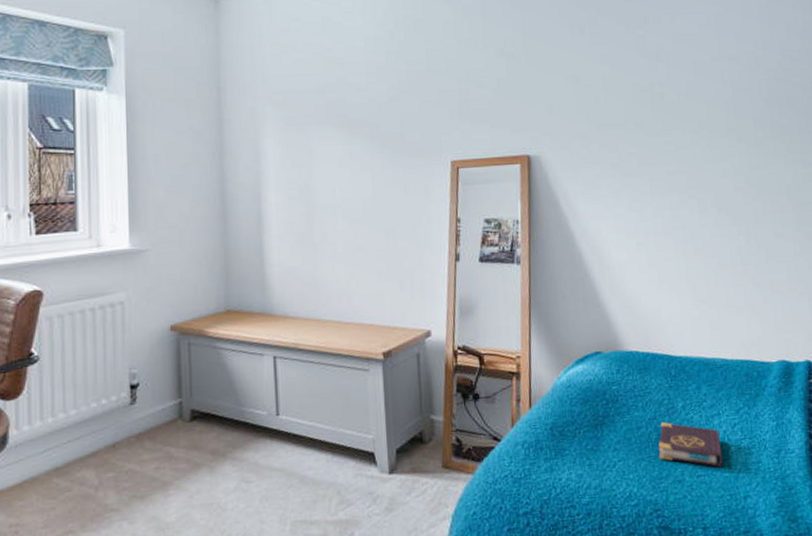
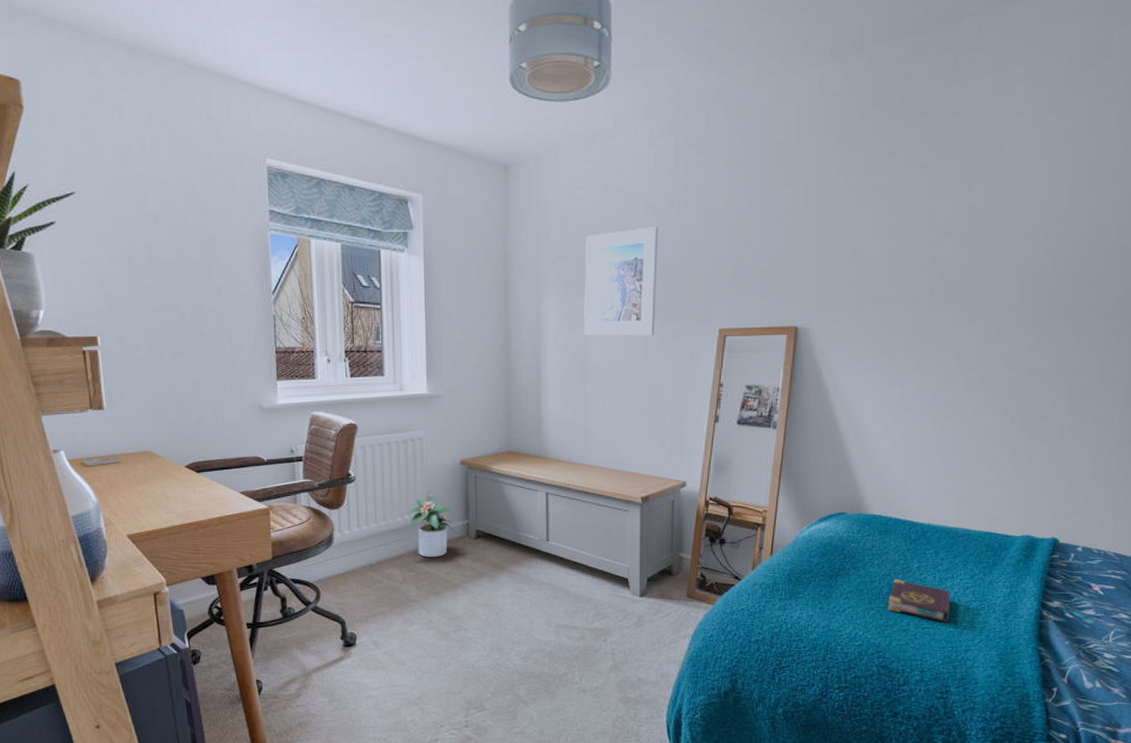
potted plant: none [105,373,166,452] -> present [408,497,456,558]
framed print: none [305,59,384,174] -> present [584,227,659,336]

